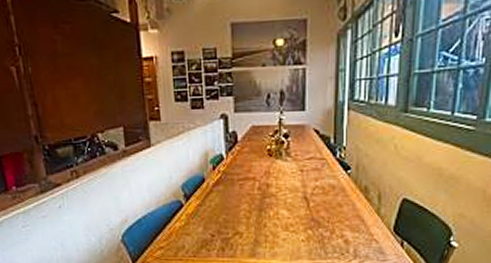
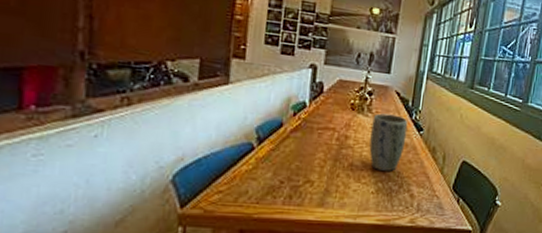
plant pot: none [293,155,332,217] -> present [369,113,408,171]

